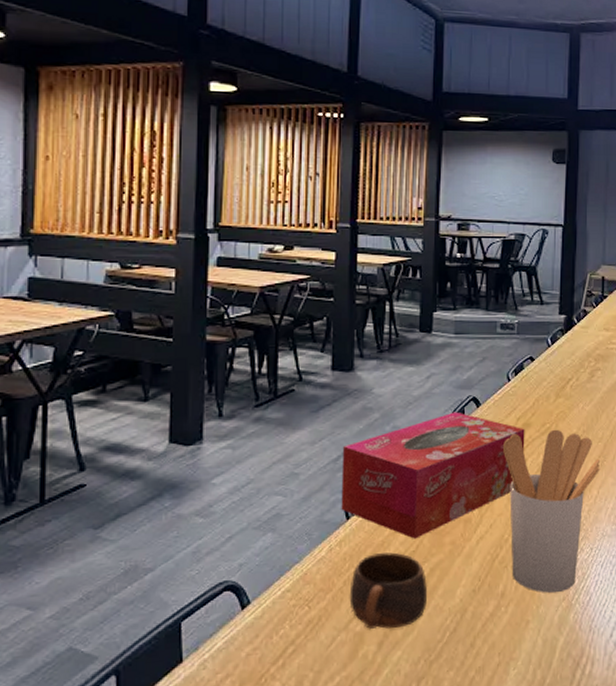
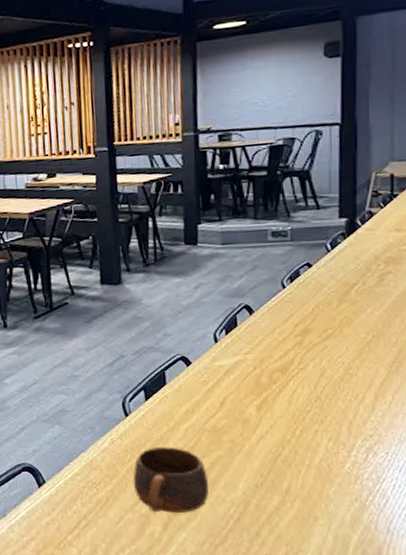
tissue box: present [341,411,525,539] -> none [117,319,305,436]
utensil holder: present [503,429,601,594] -> none [281,334,395,494]

